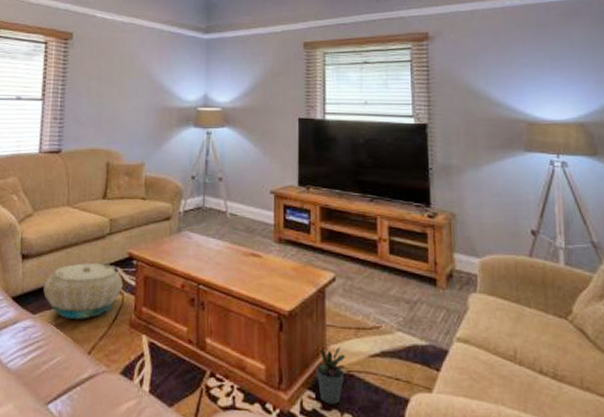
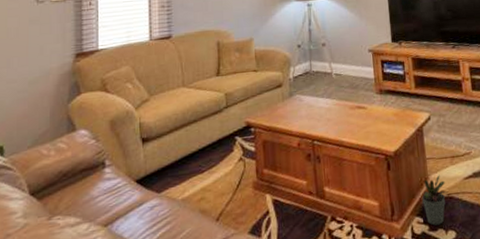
basket: present [43,262,123,319] -> none [166,135,244,192]

